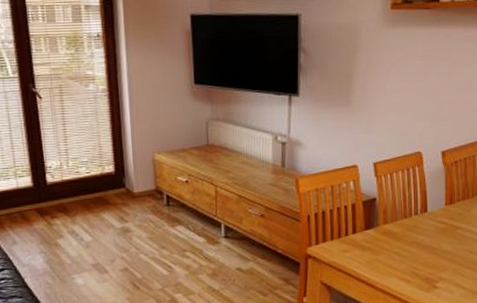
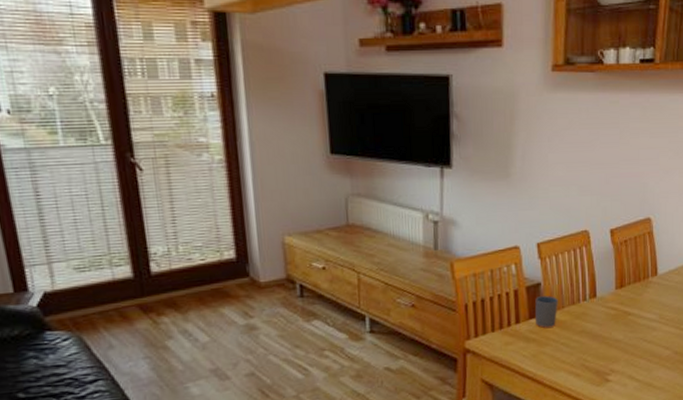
mug: none [371,210,392,238] -> present [535,296,558,328]

